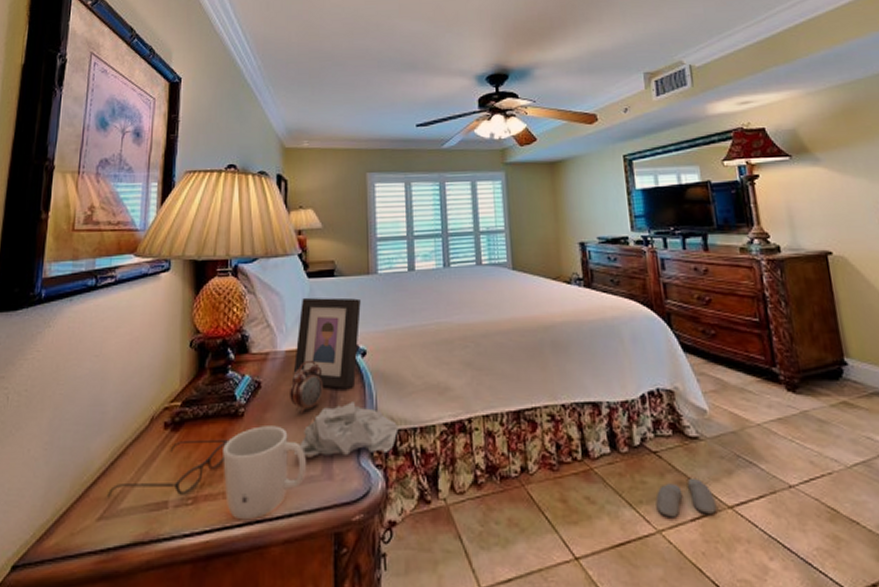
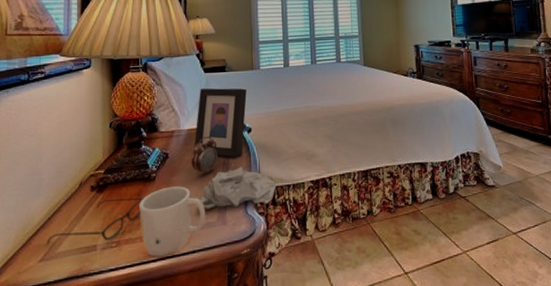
slippers: present [655,477,717,518] -> none [463,214,505,243]

